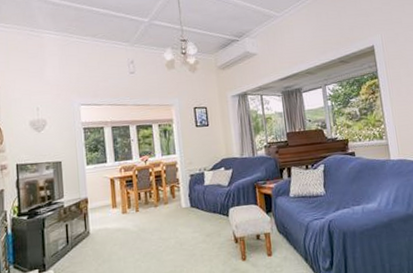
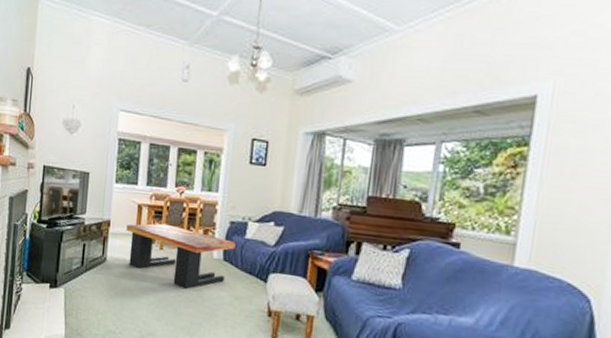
coffee table: none [103,189,198,240] -> present [126,223,236,290]

